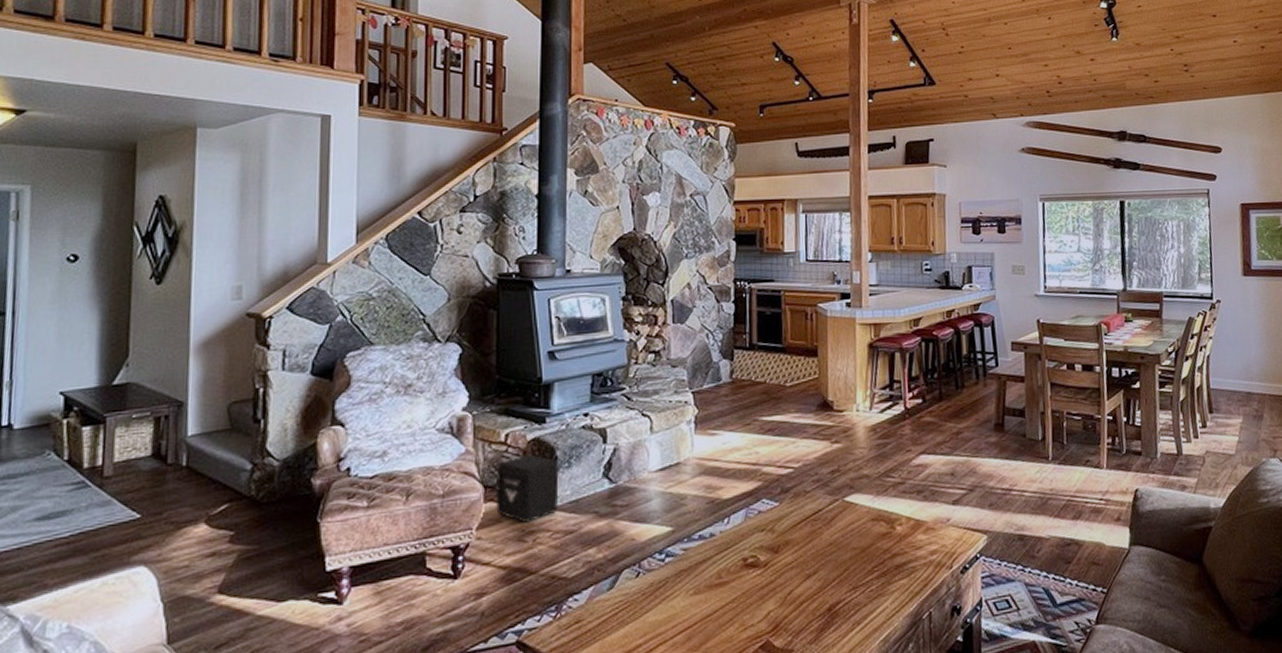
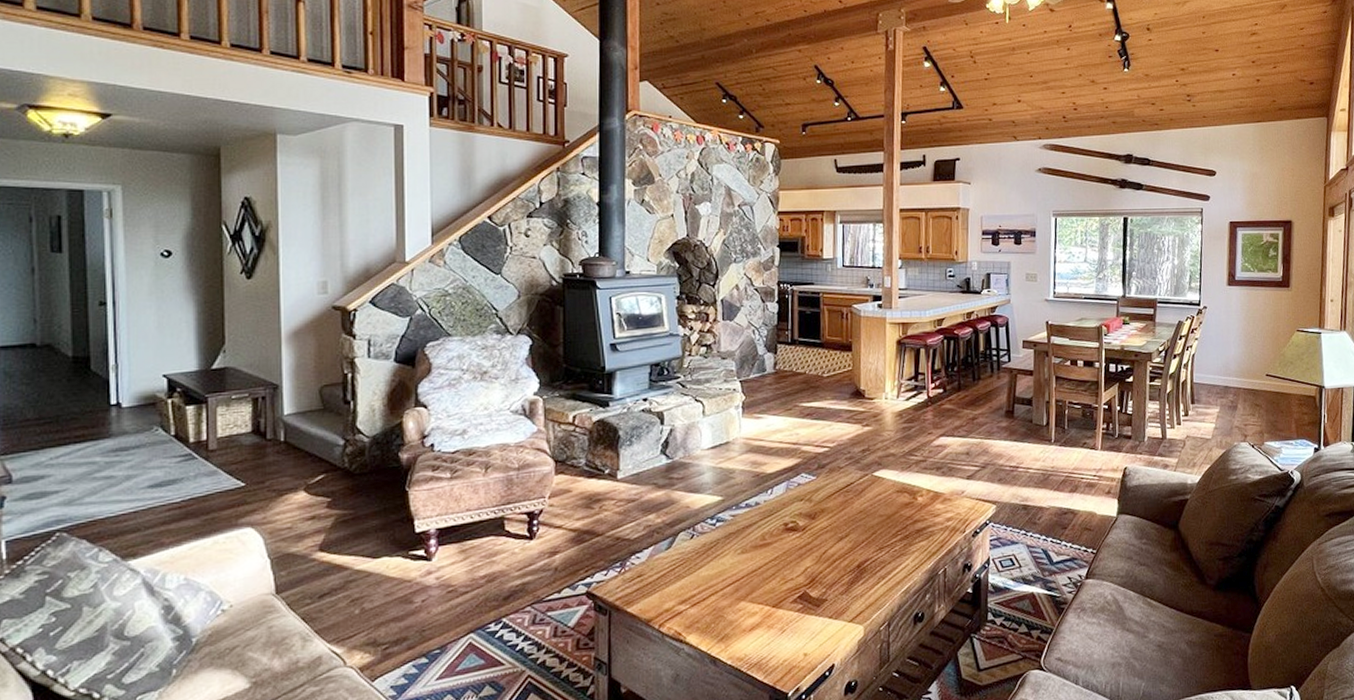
air purifier: present [496,454,559,523] -> none [566,433,622,492]

